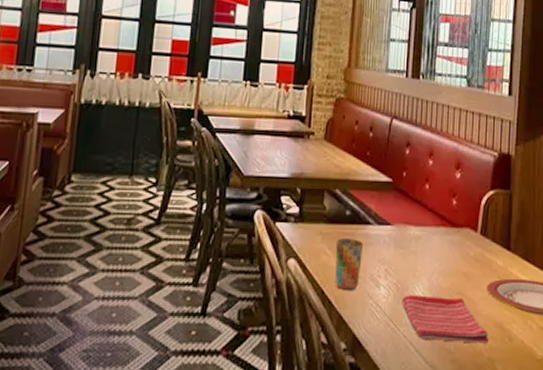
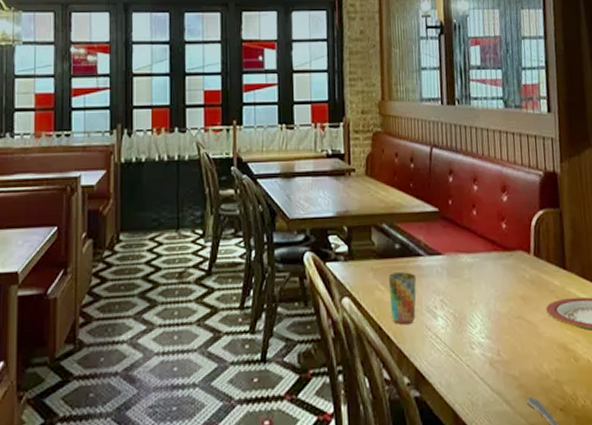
dish towel: present [402,295,489,343] -> none [461,321,555,367]

